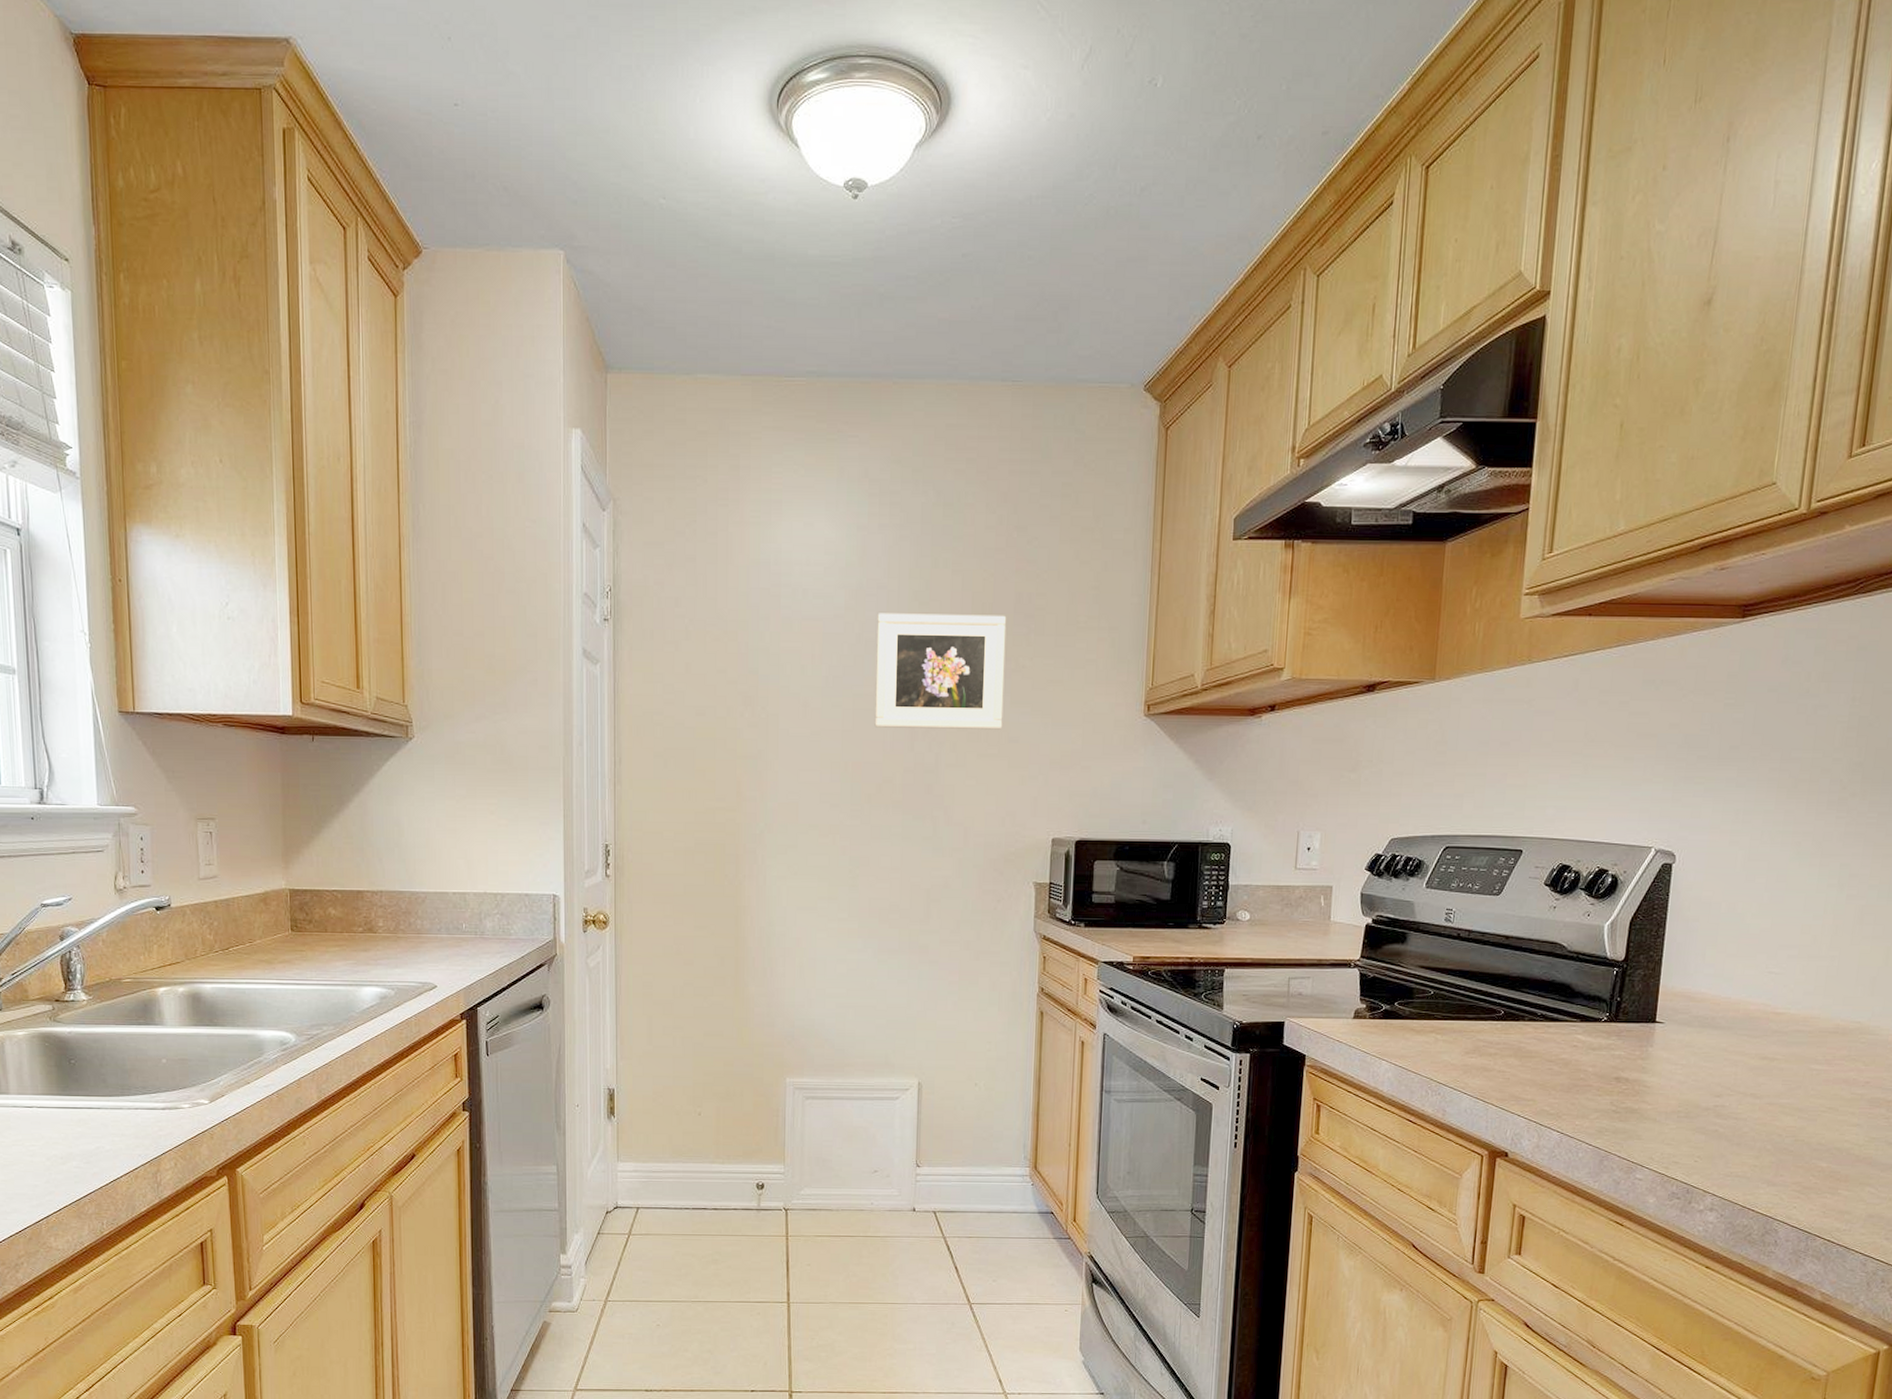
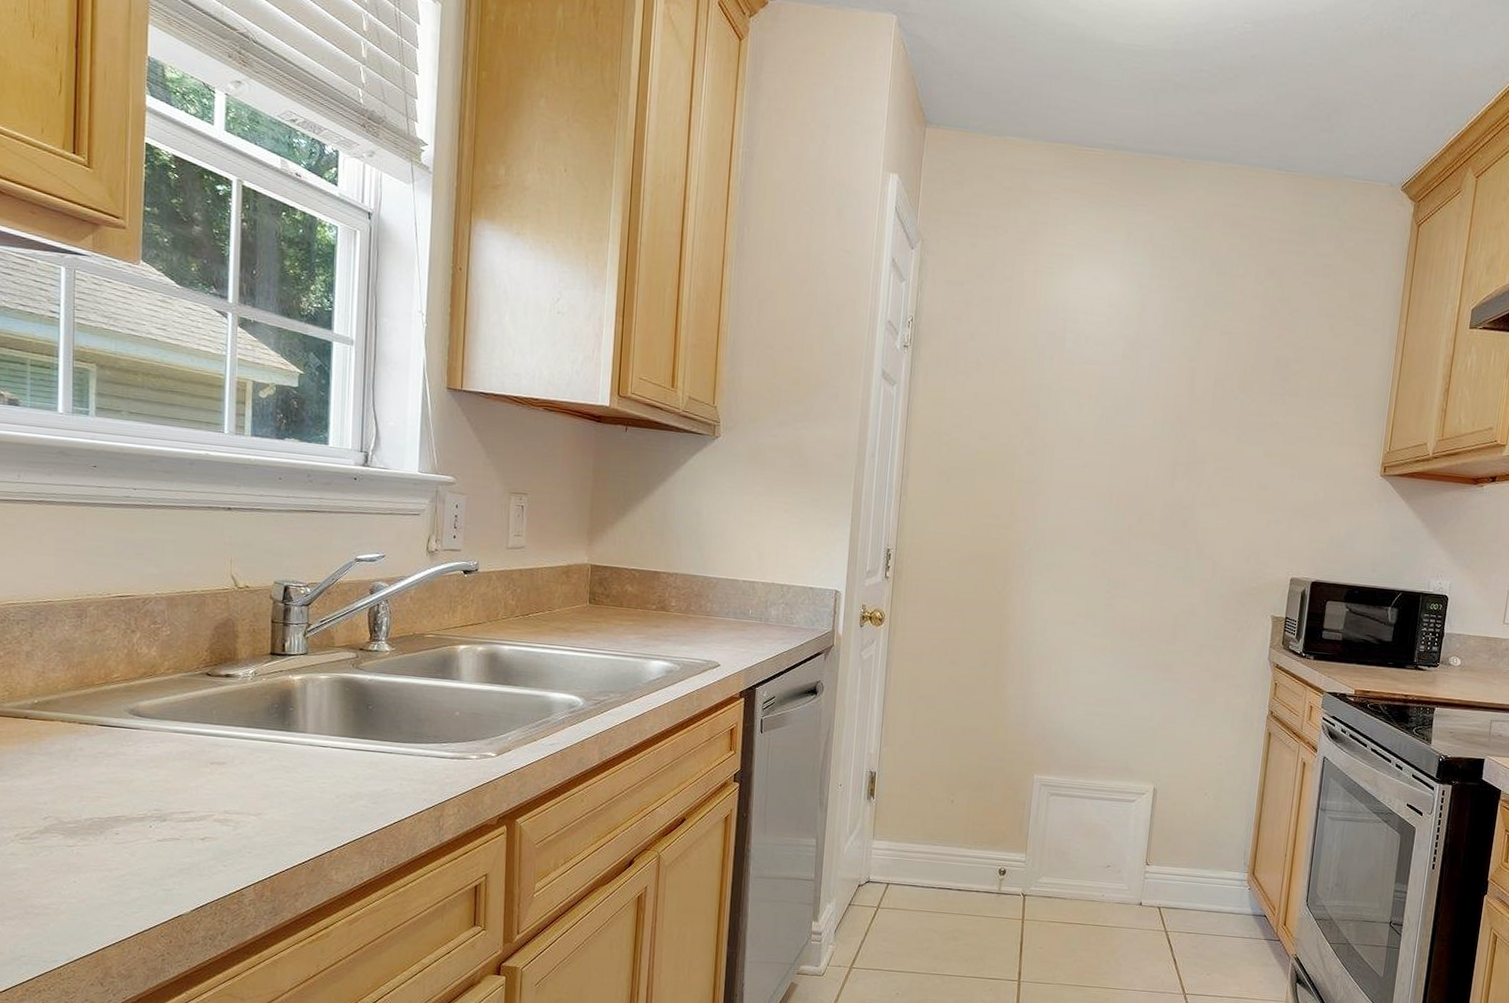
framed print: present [874,613,1007,730] -> none [1140,363,1266,477]

